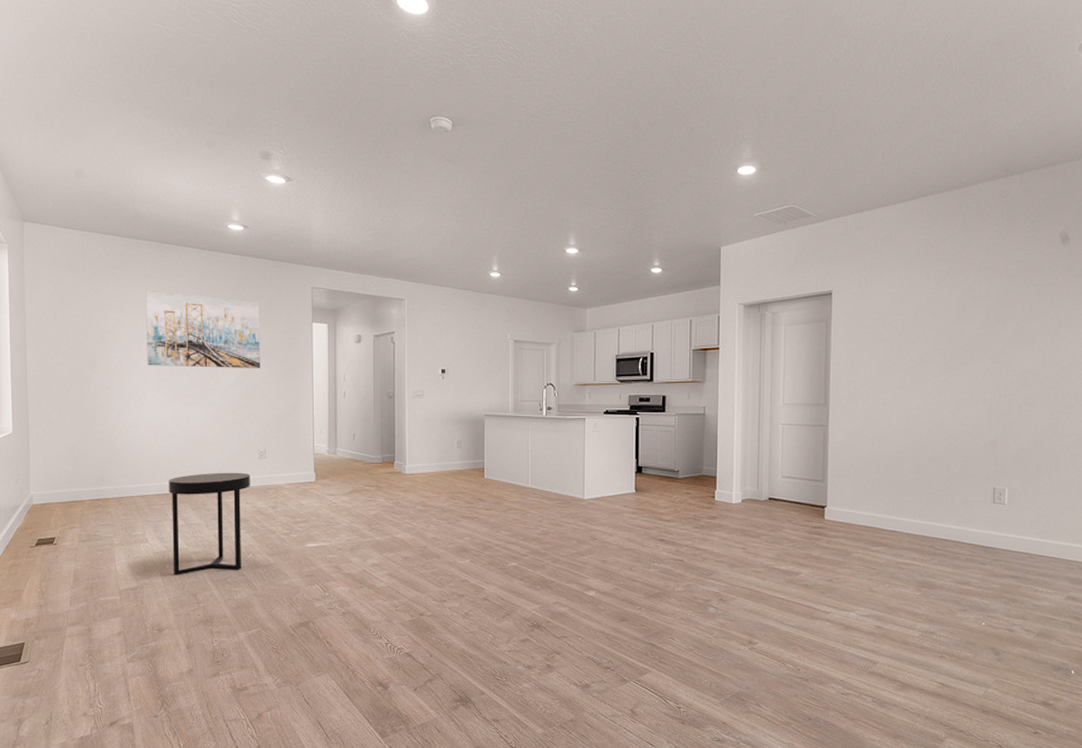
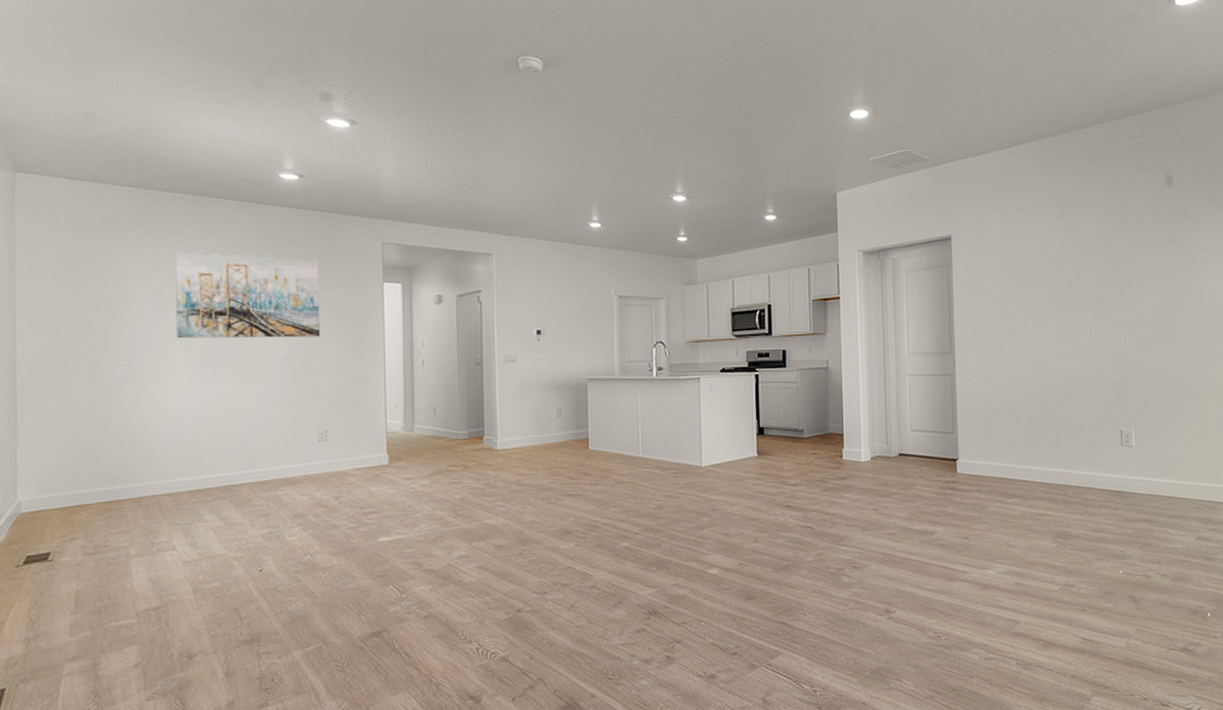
side table: present [169,472,250,575] -> none [203,458,308,588]

